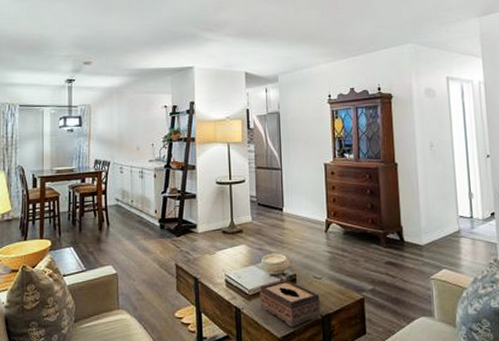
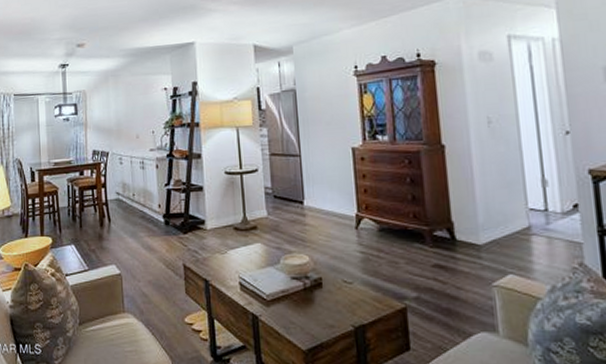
tissue box: present [259,280,321,328] -> none [279,284,353,339]

